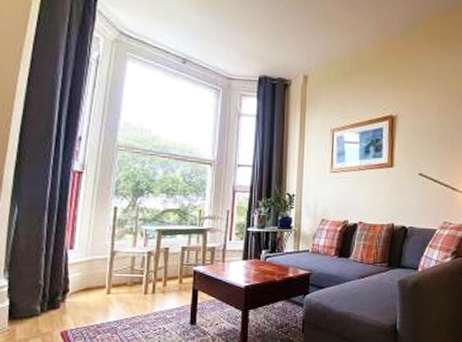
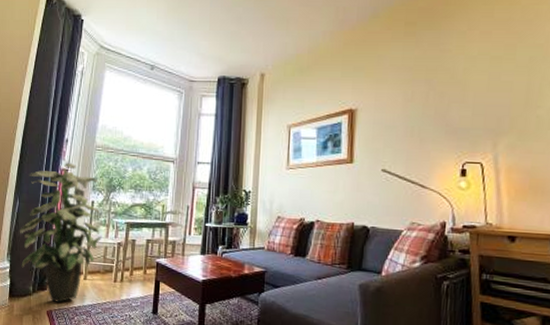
indoor plant: none [20,163,128,321] -> present [20,162,101,303]

